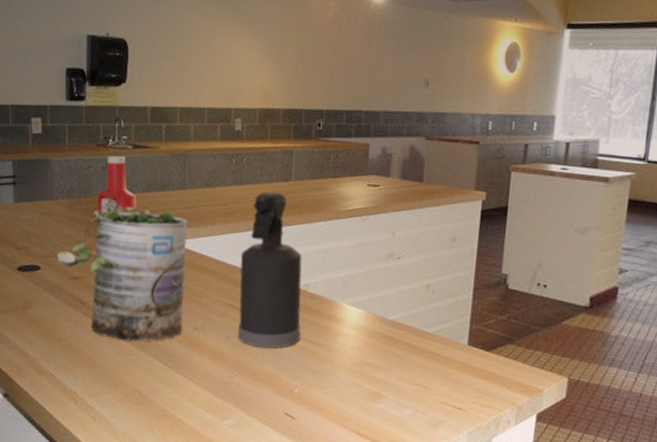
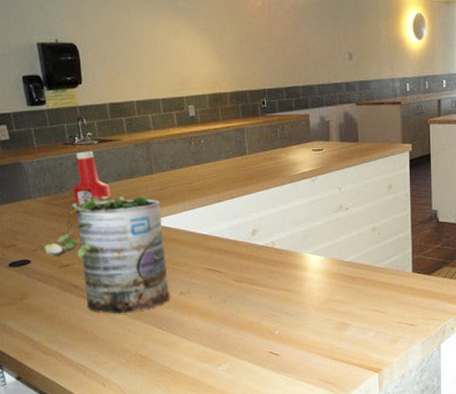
spray bottle: present [238,191,302,348] -> none [211,166,274,301]

